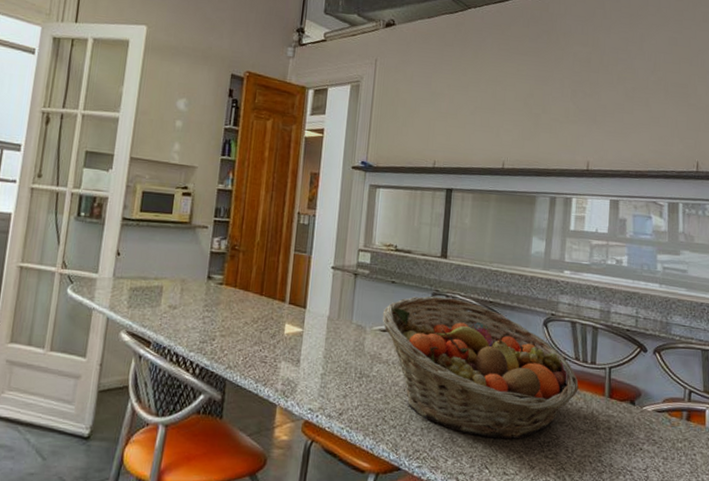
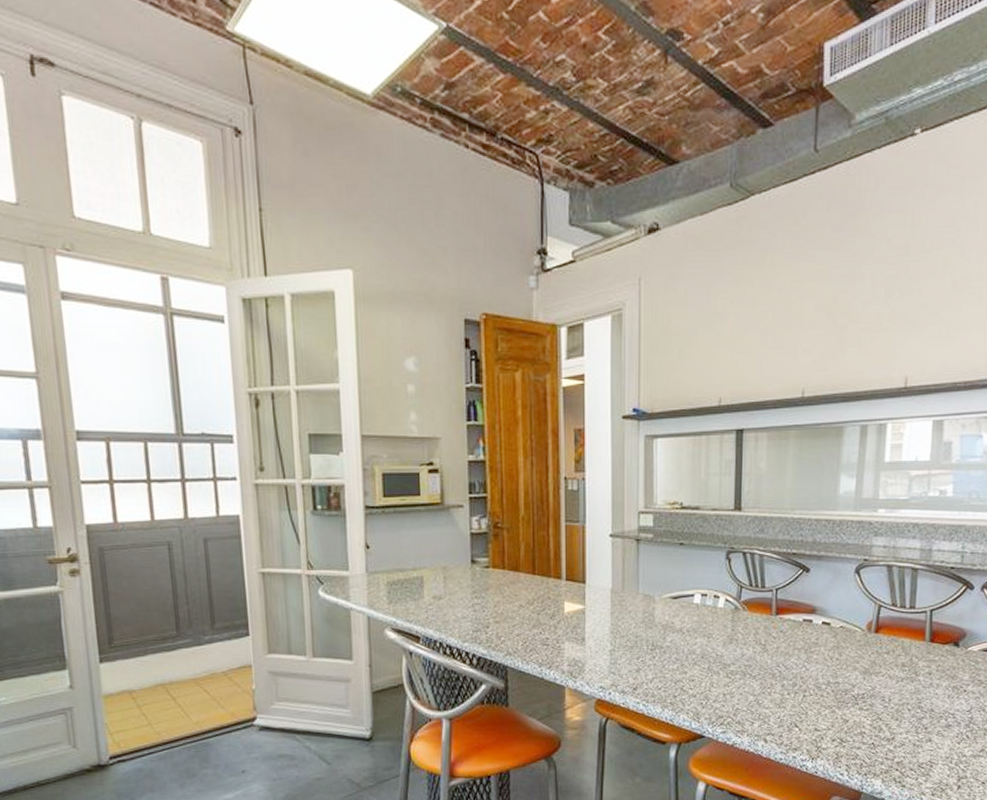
fruit basket: present [382,296,579,440] -> none [672,554,896,697]

